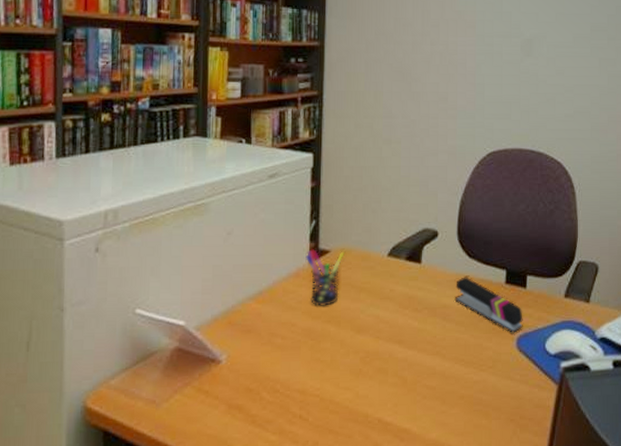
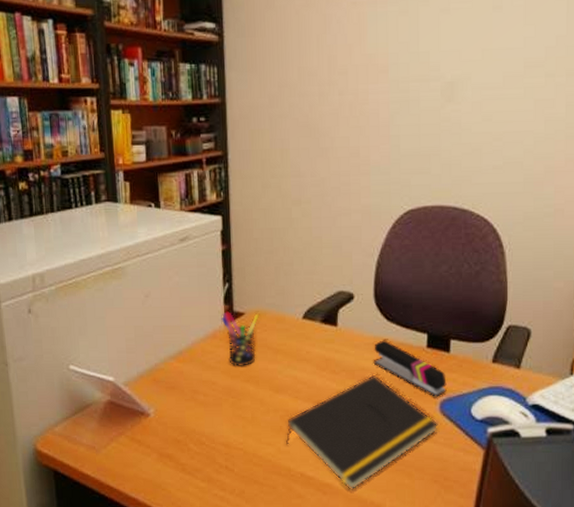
notepad: none [364,311,515,435] -> present [285,374,438,490]

